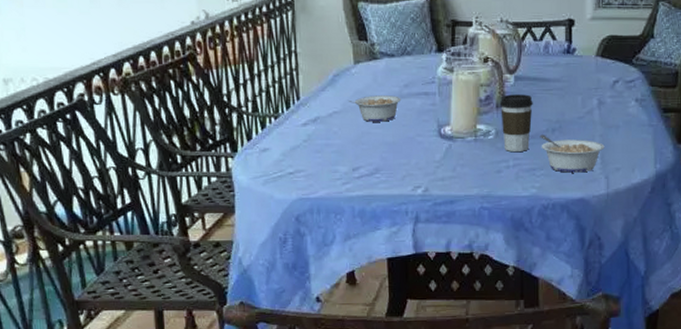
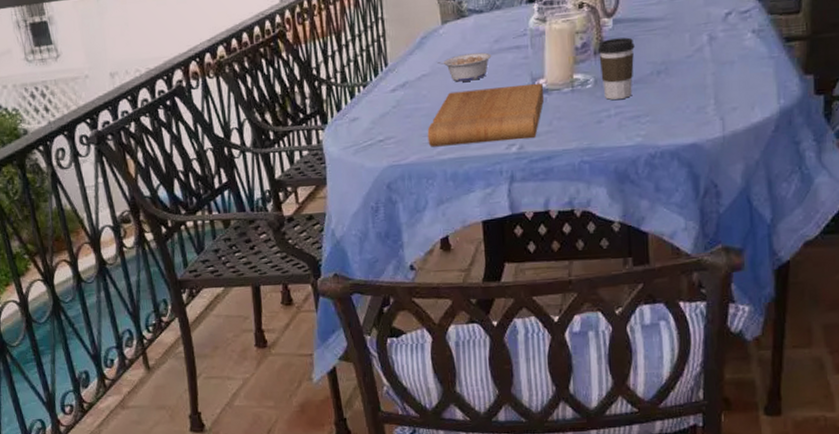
cutting board: none [337,130,449,183] -> present [427,82,545,147]
legume: present [539,135,605,173] -> none [643,78,718,118]

